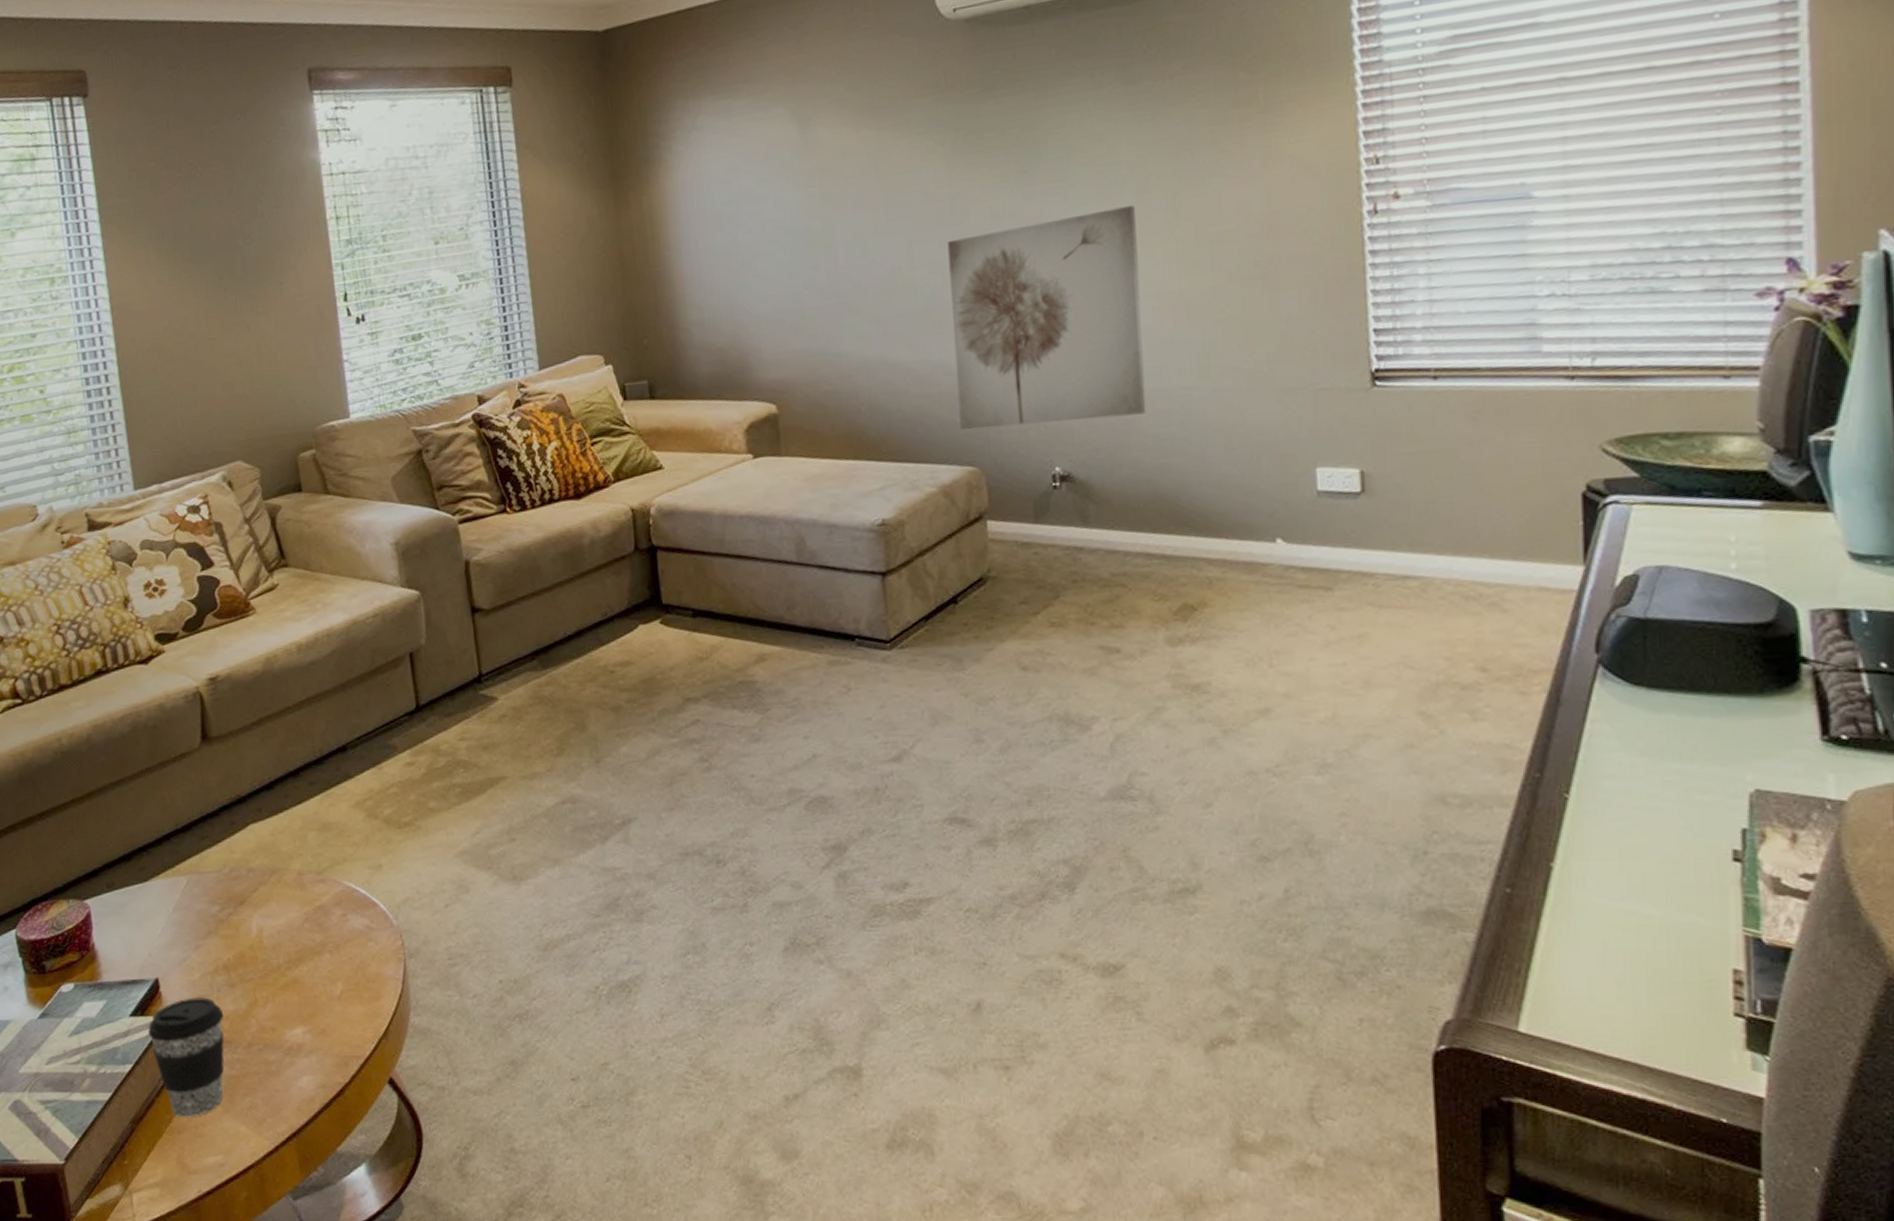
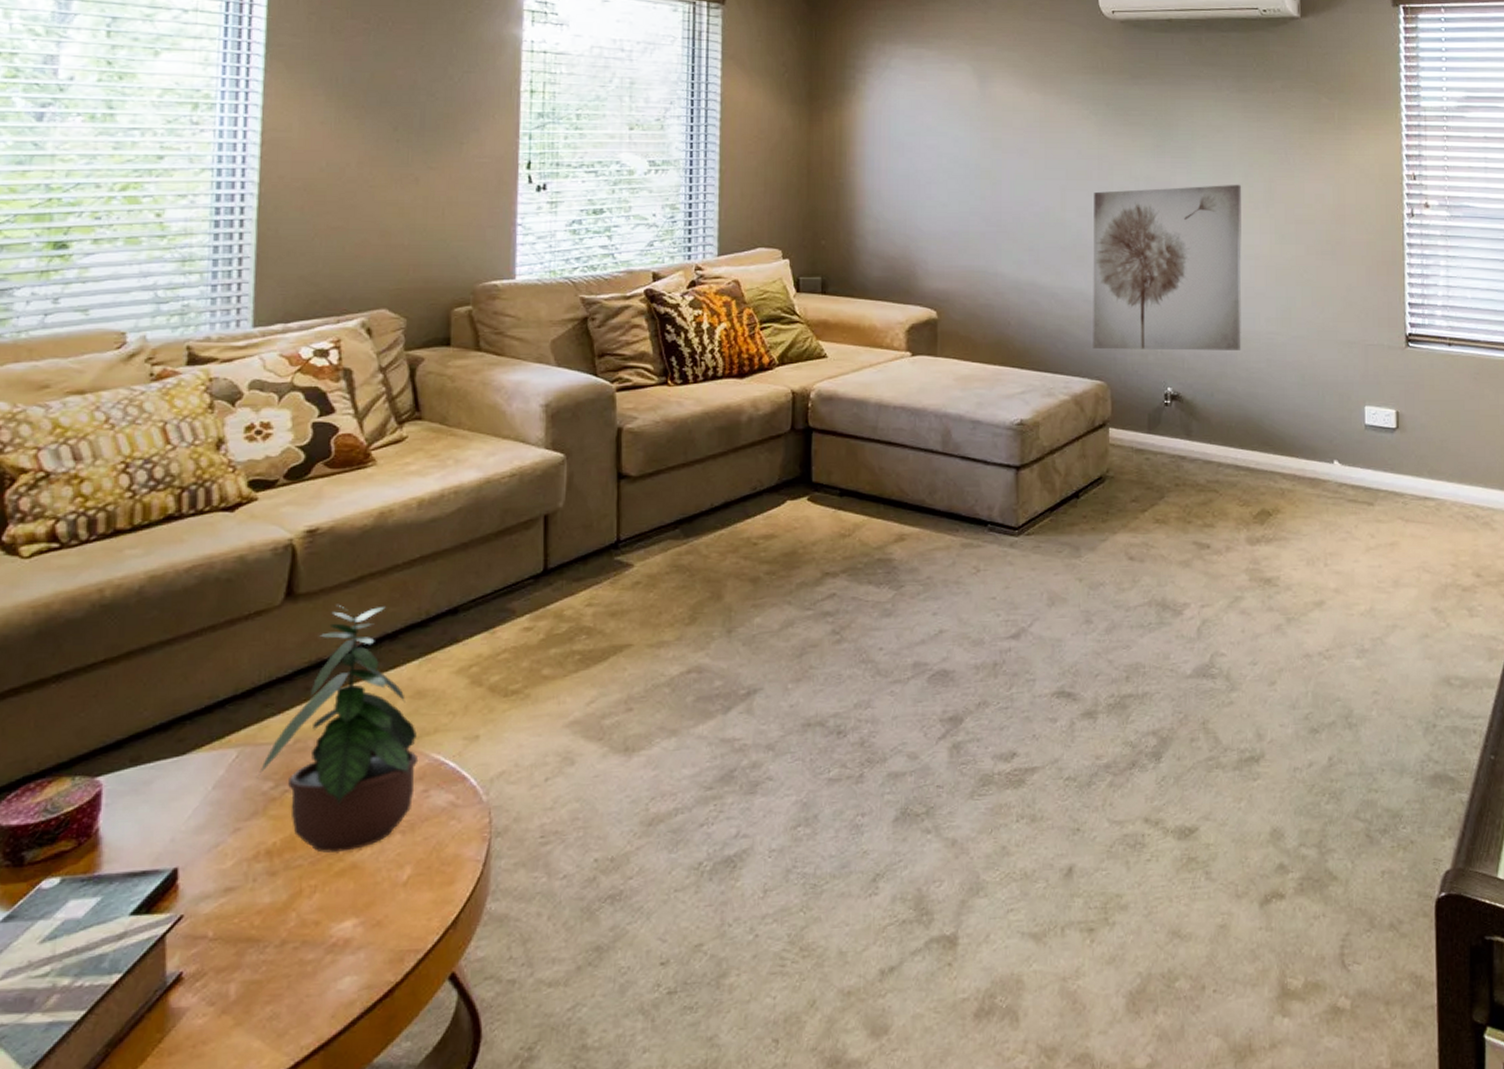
coffee cup: present [148,997,224,1117] -> none [150,888,256,1035]
potted plant: none [205,745,334,969] -> present [257,604,419,853]

